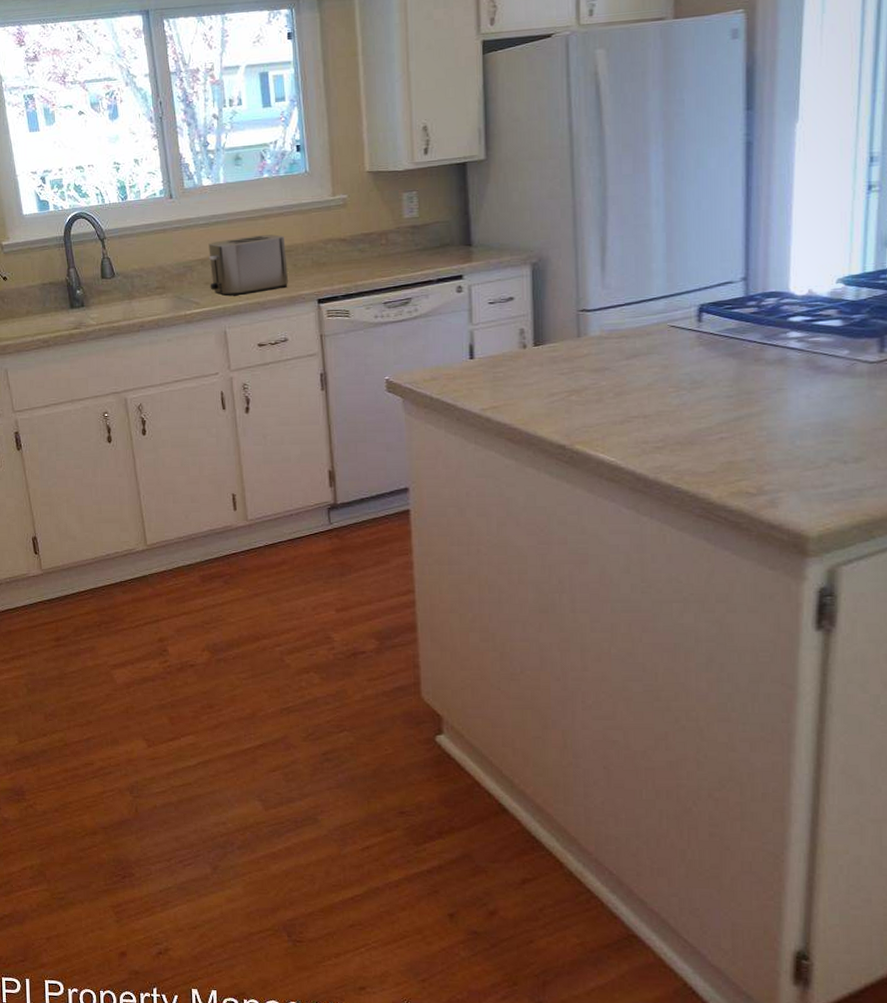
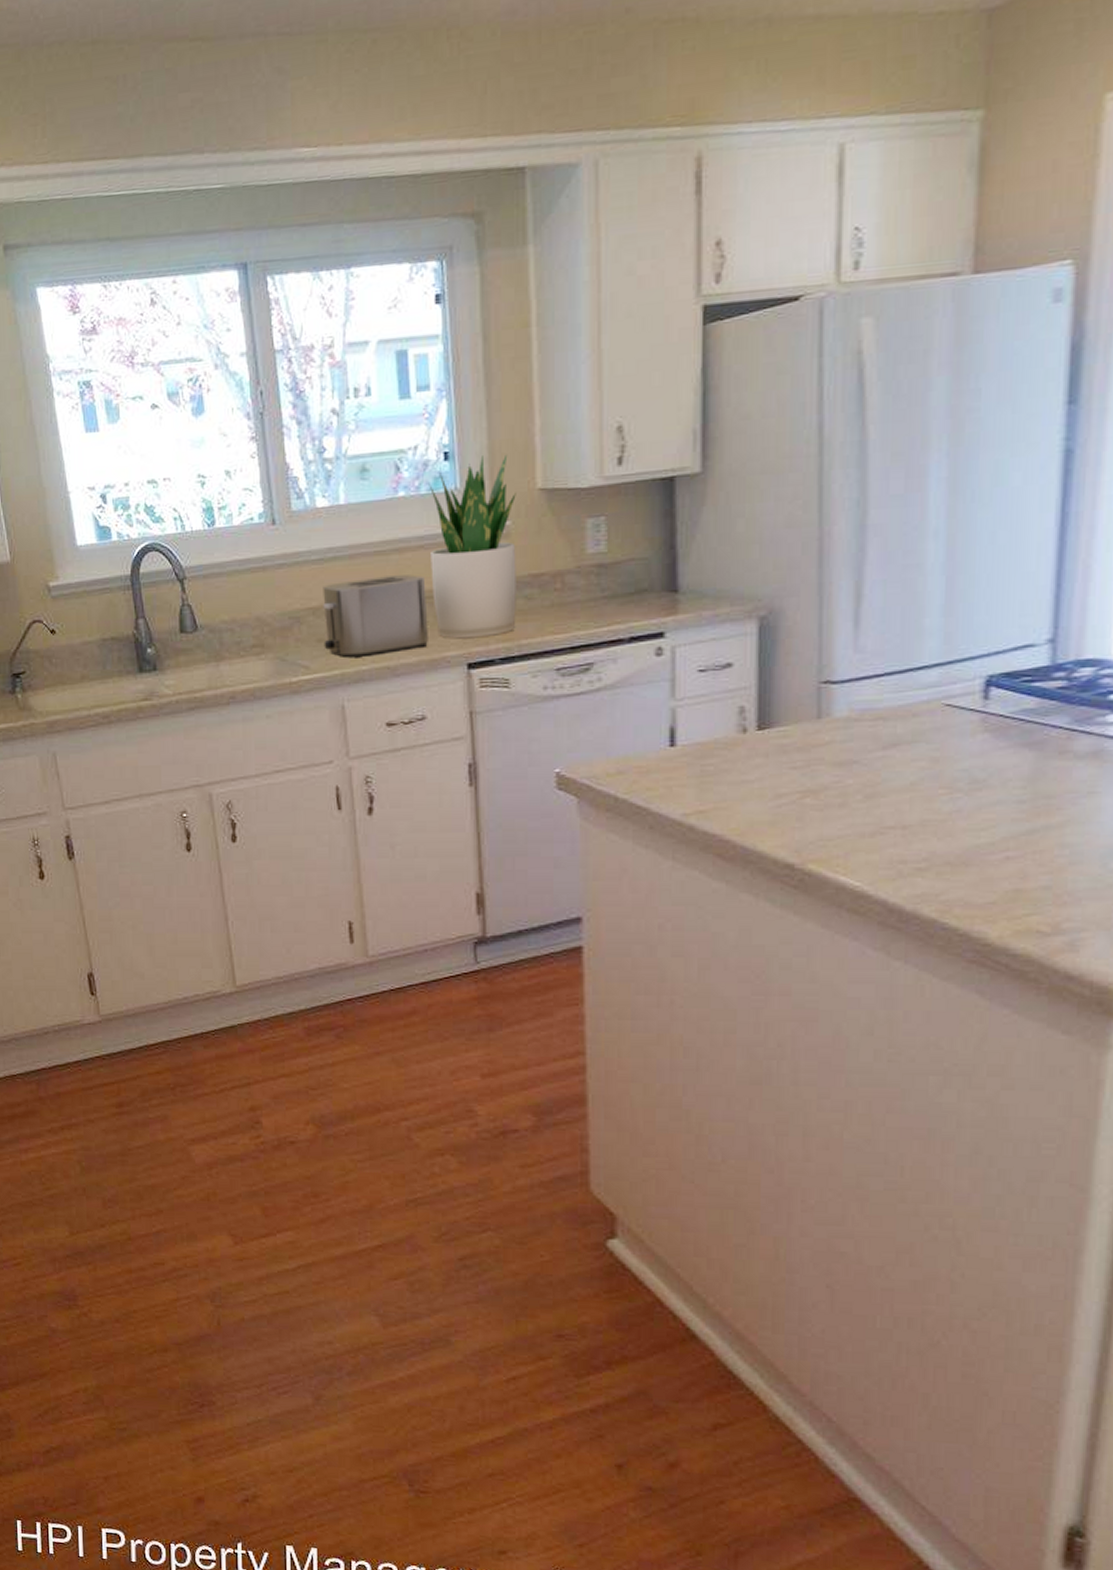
planter: none [286,146,353,282] -> present [428,454,516,639]

